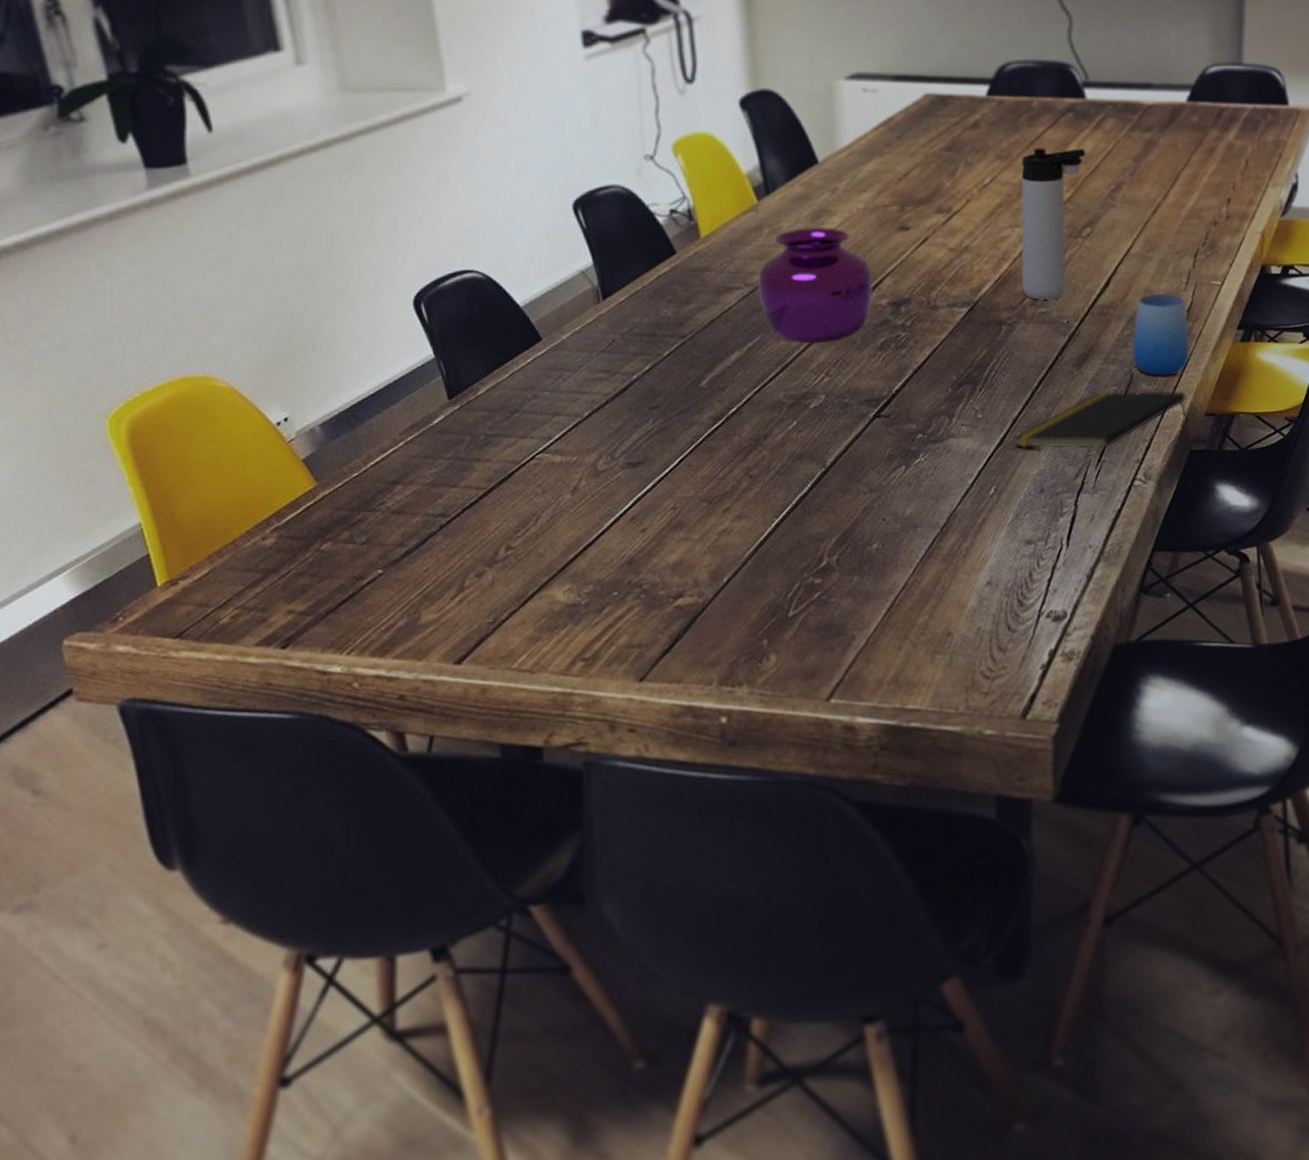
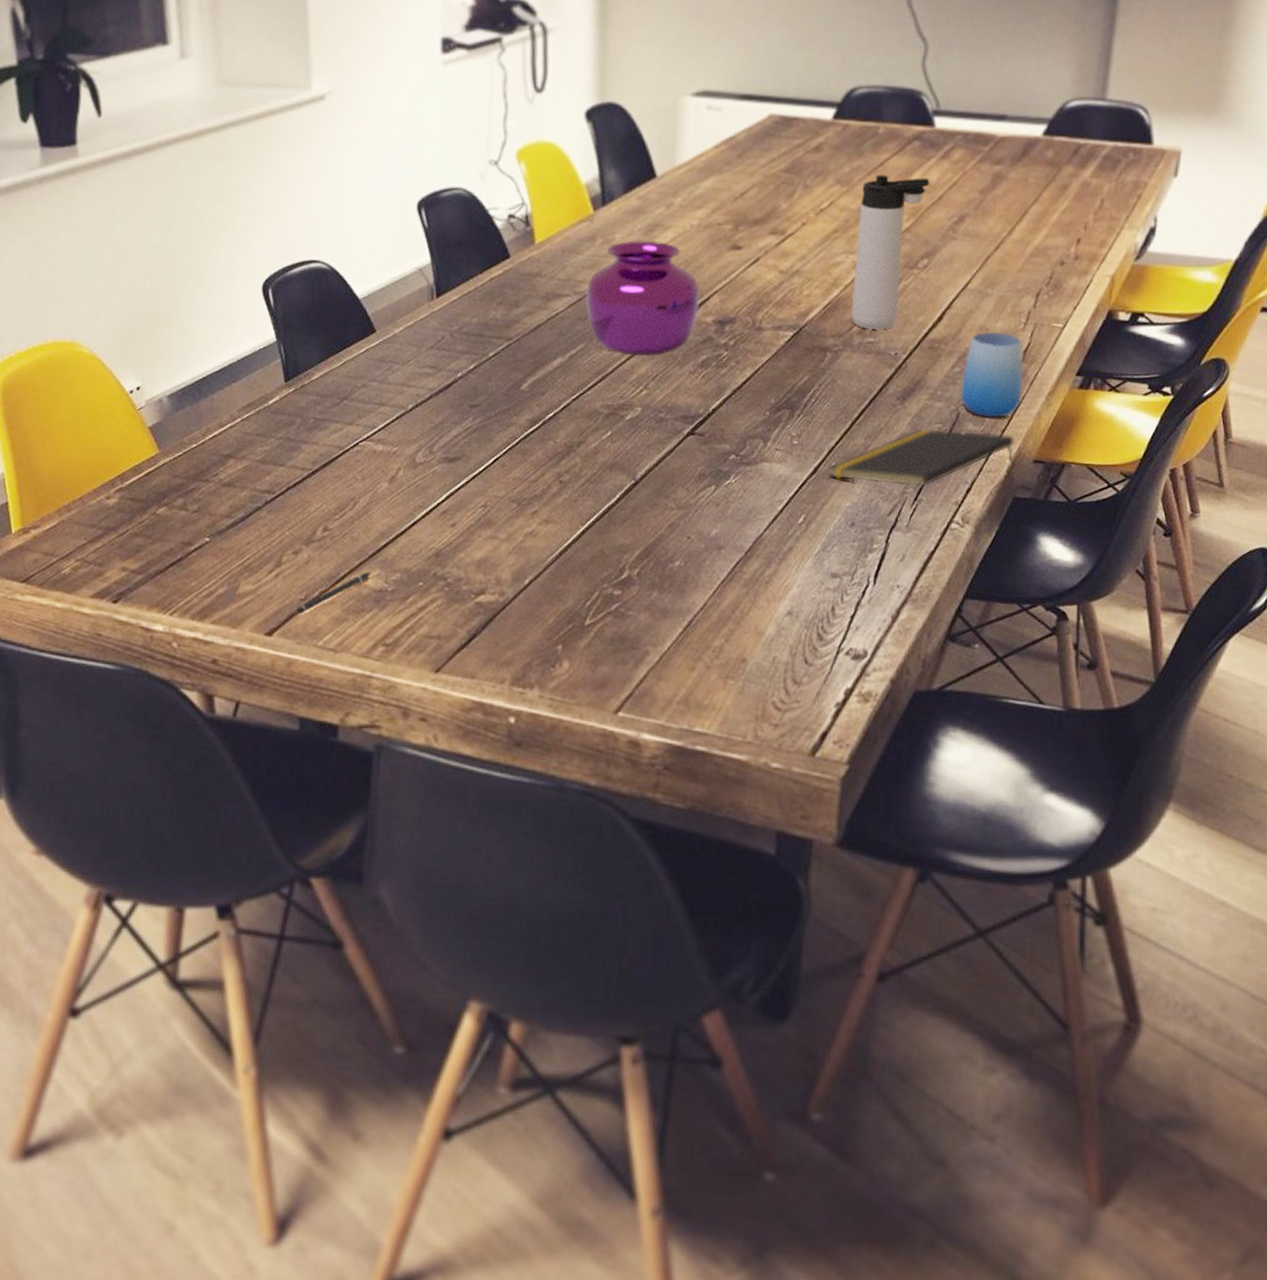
pen: none [486,587,562,638] -> present [297,572,372,614]

